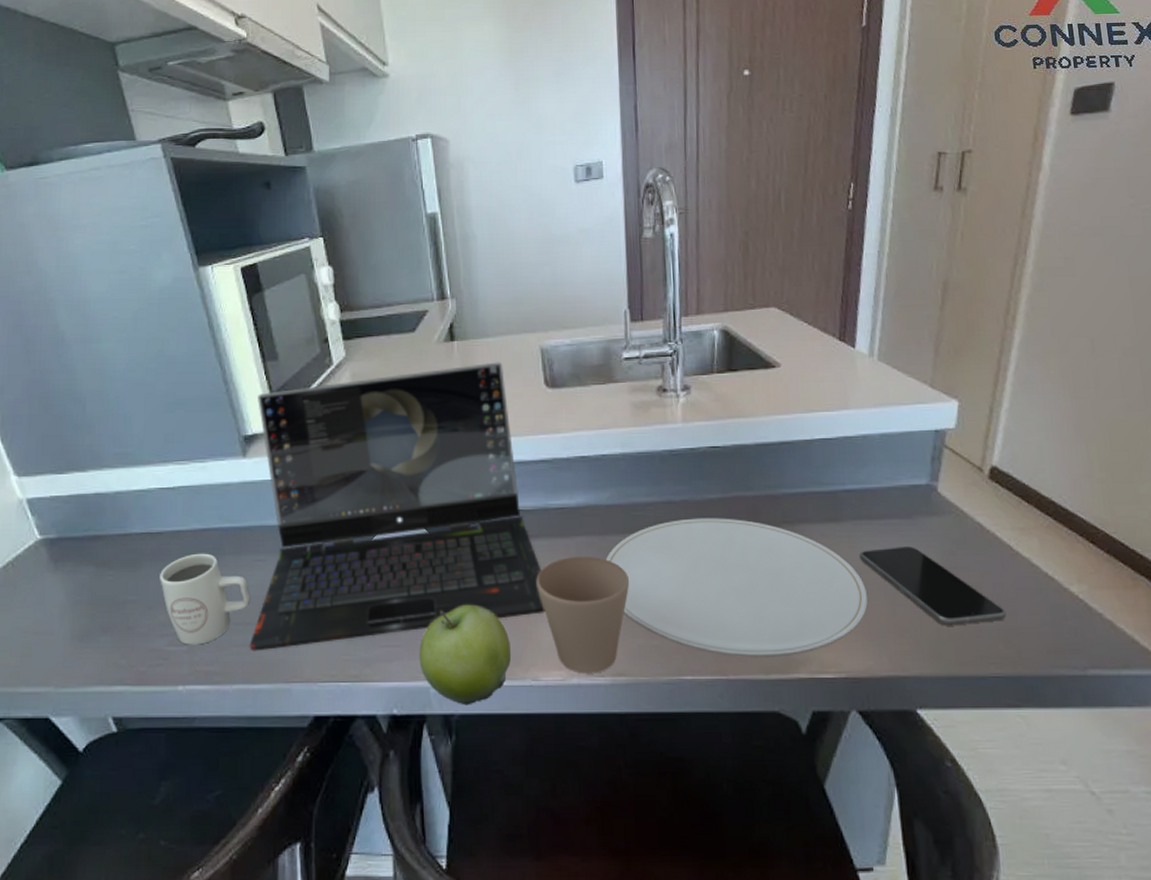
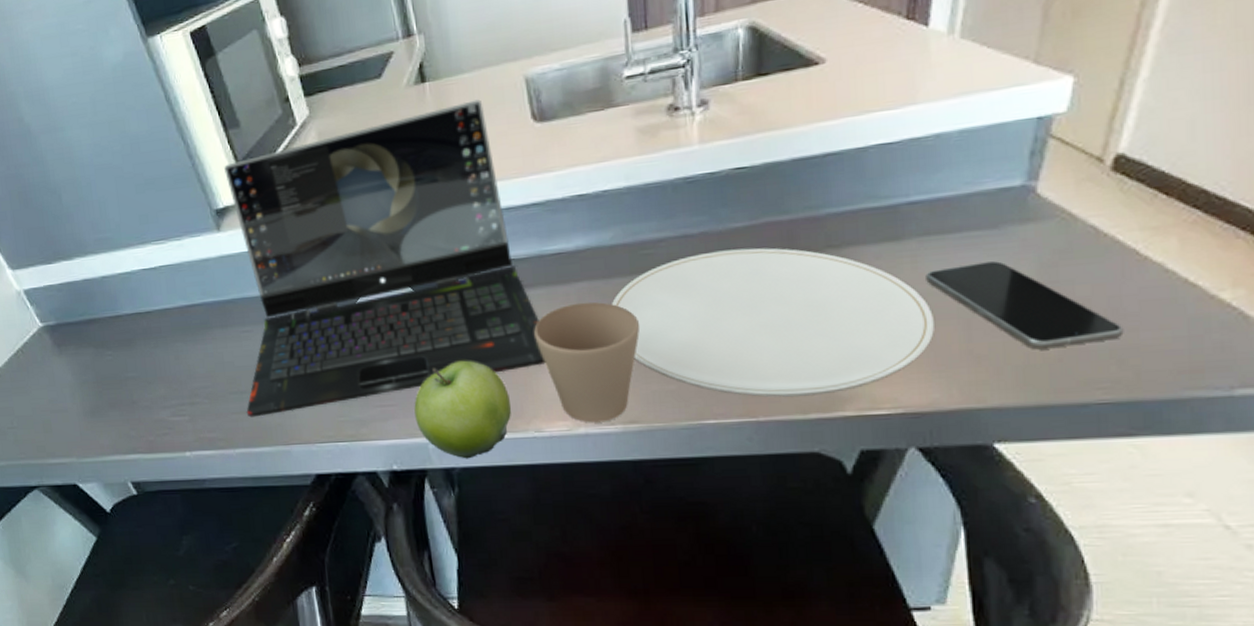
mug: present [160,553,251,645] -> none [154,328,243,415]

